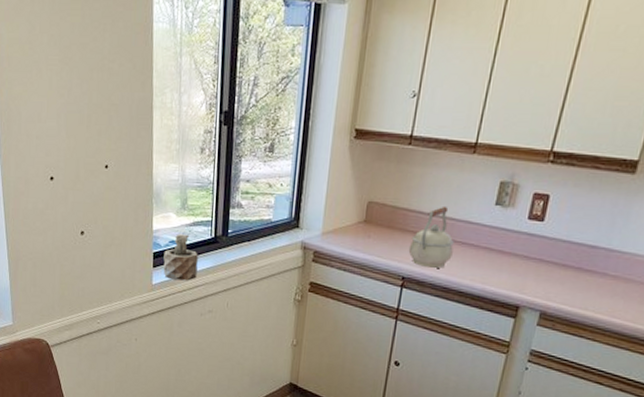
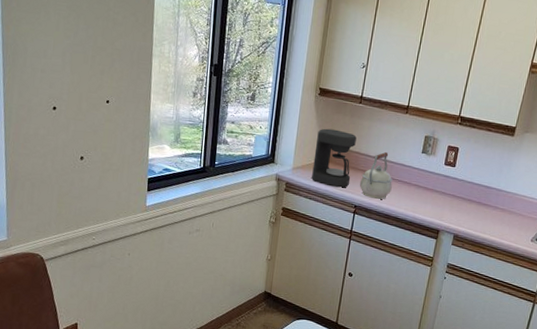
succulent plant: present [163,233,198,281] -> none [156,162,188,204]
coffee maker: none [346,180,405,255] -> present [311,128,357,188]

